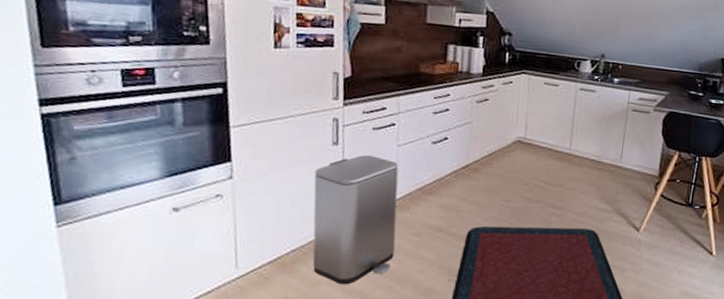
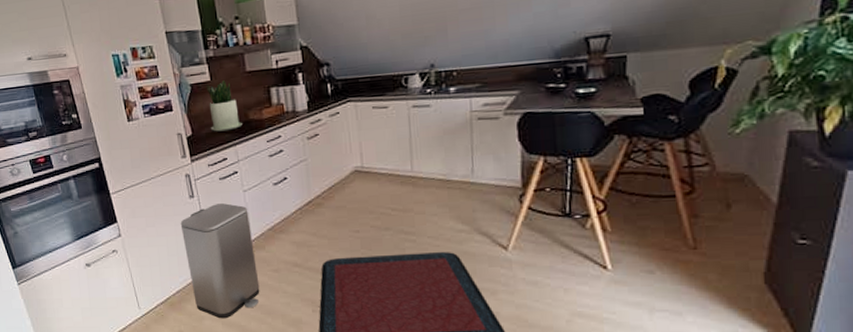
planter: none [373,26,411,80] -> present [205,80,242,132]

